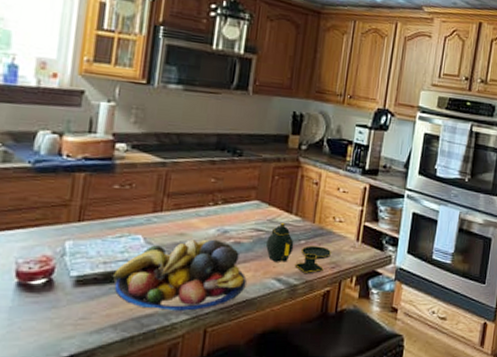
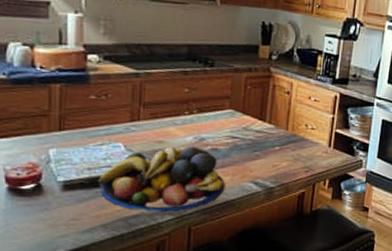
teapot: present [266,223,332,274] -> none [242,131,306,178]

